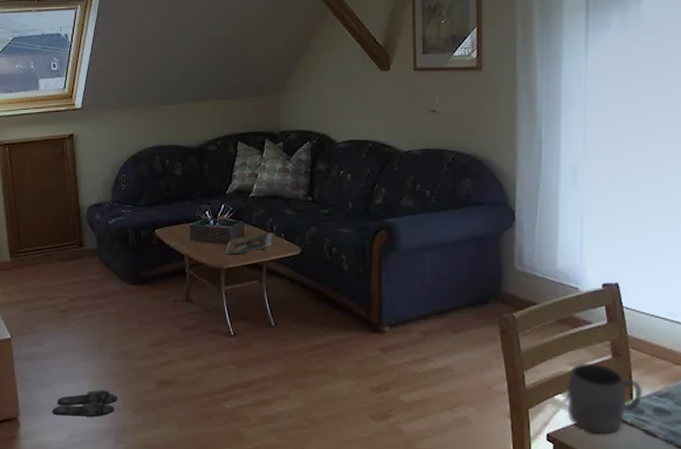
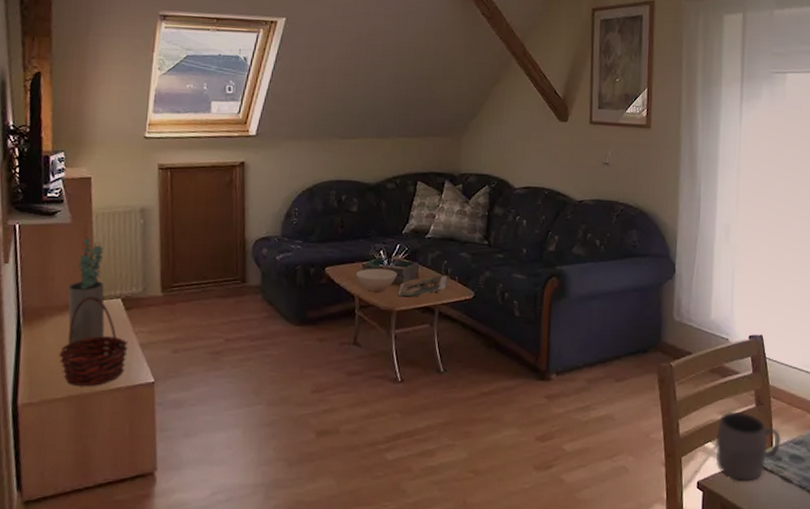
slippers: present [52,390,118,417] -> none [196,440,272,471]
bowl: none [184,228,224,251] -> present [356,268,397,292]

